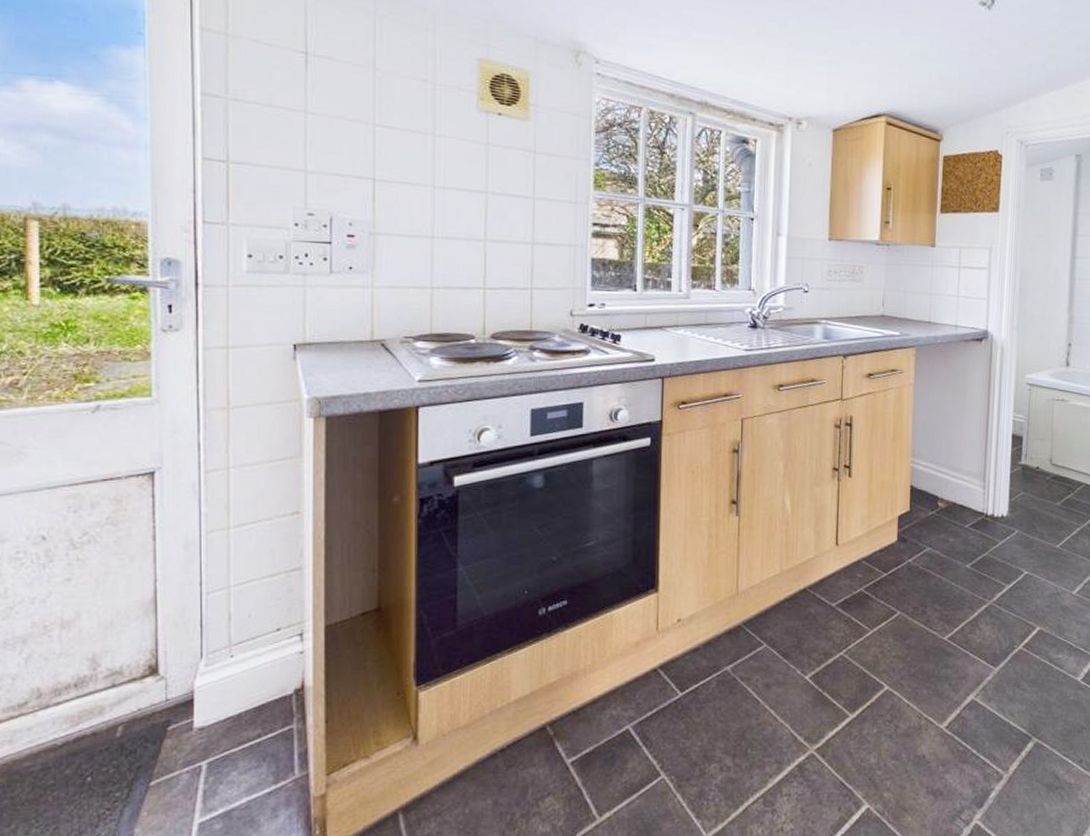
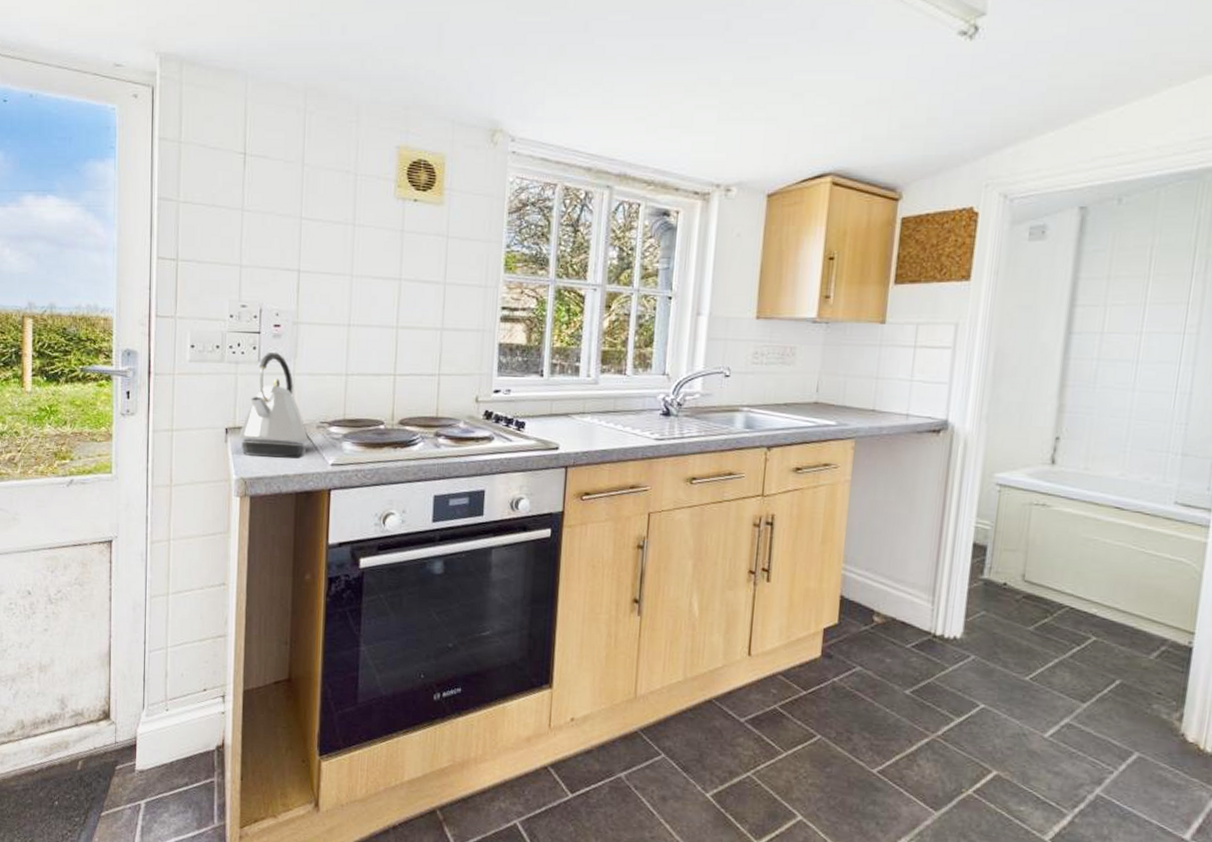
kettle: none [310,264,392,377] -> present [239,353,309,460]

